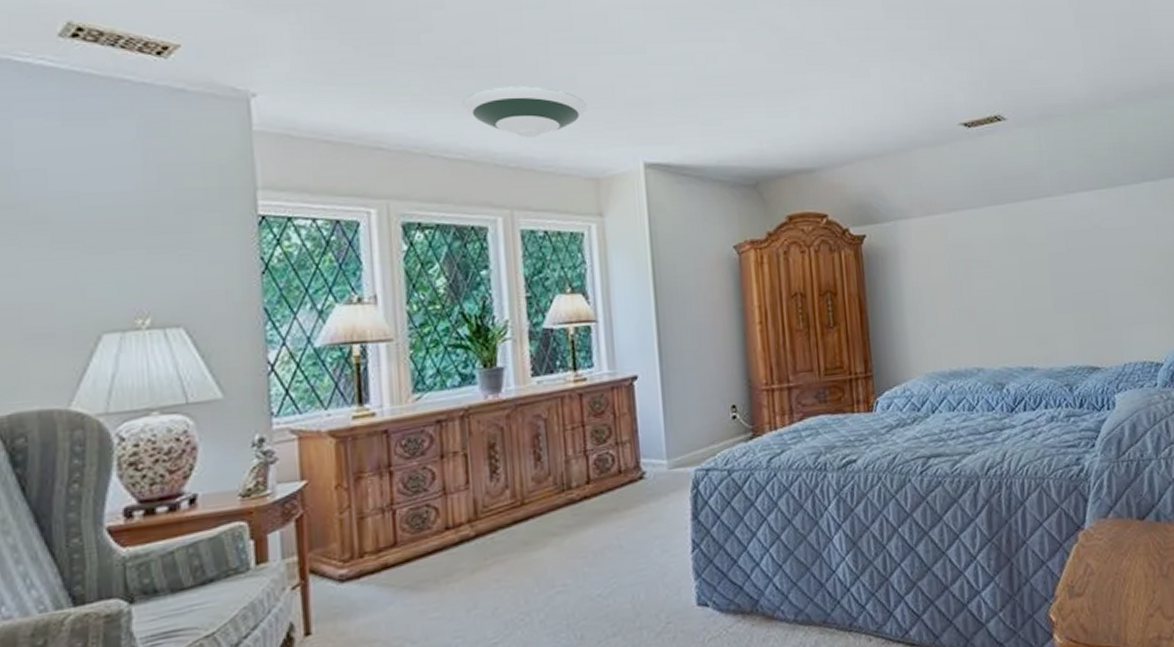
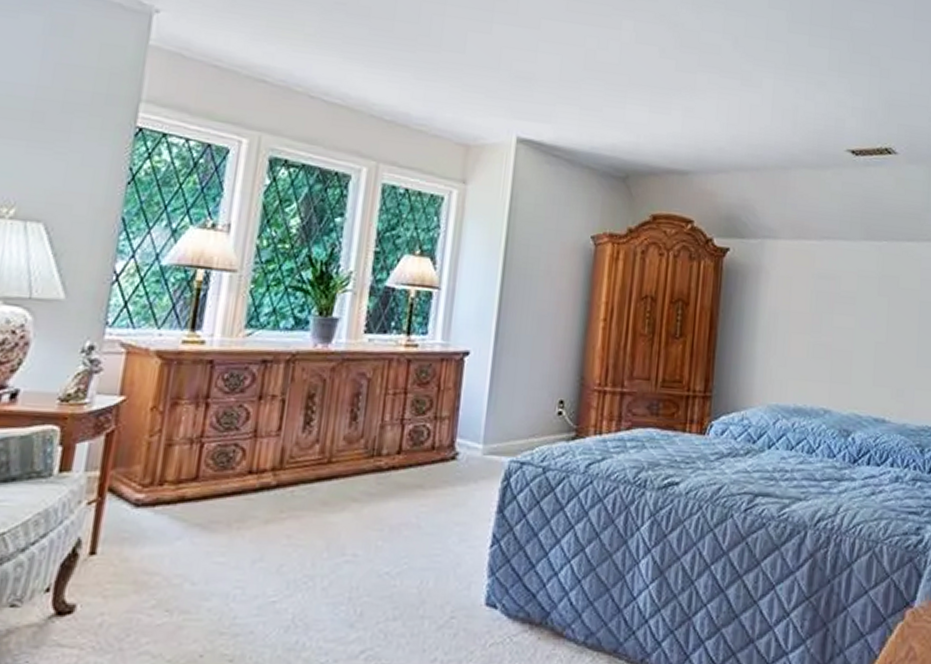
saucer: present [461,85,588,138] -> none [350,39,473,95]

